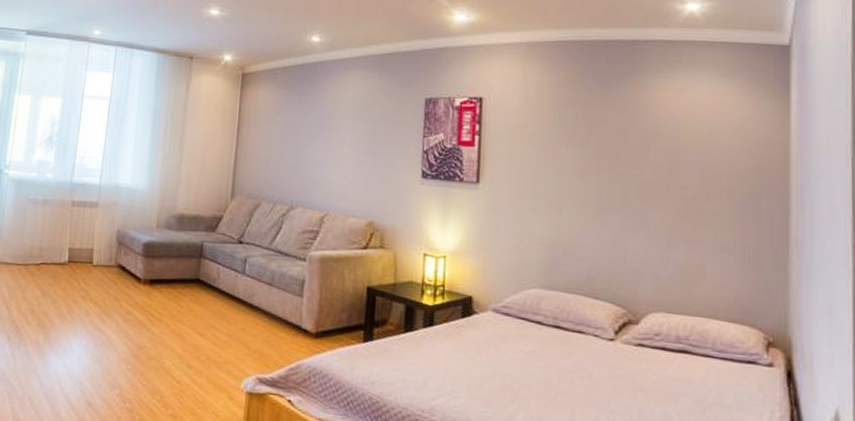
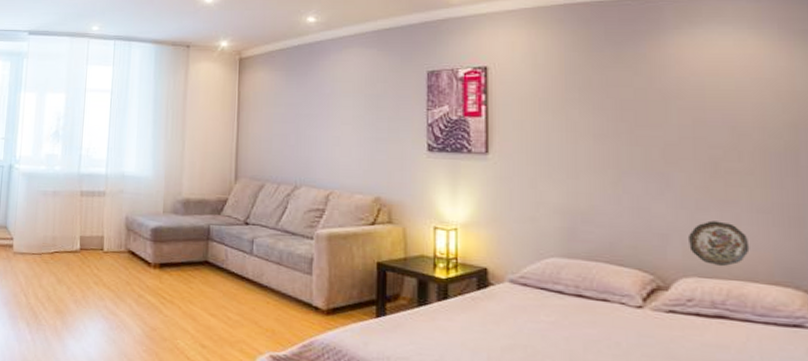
decorative plate: none [659,258,713,304] -> present [689,220,750,267]

